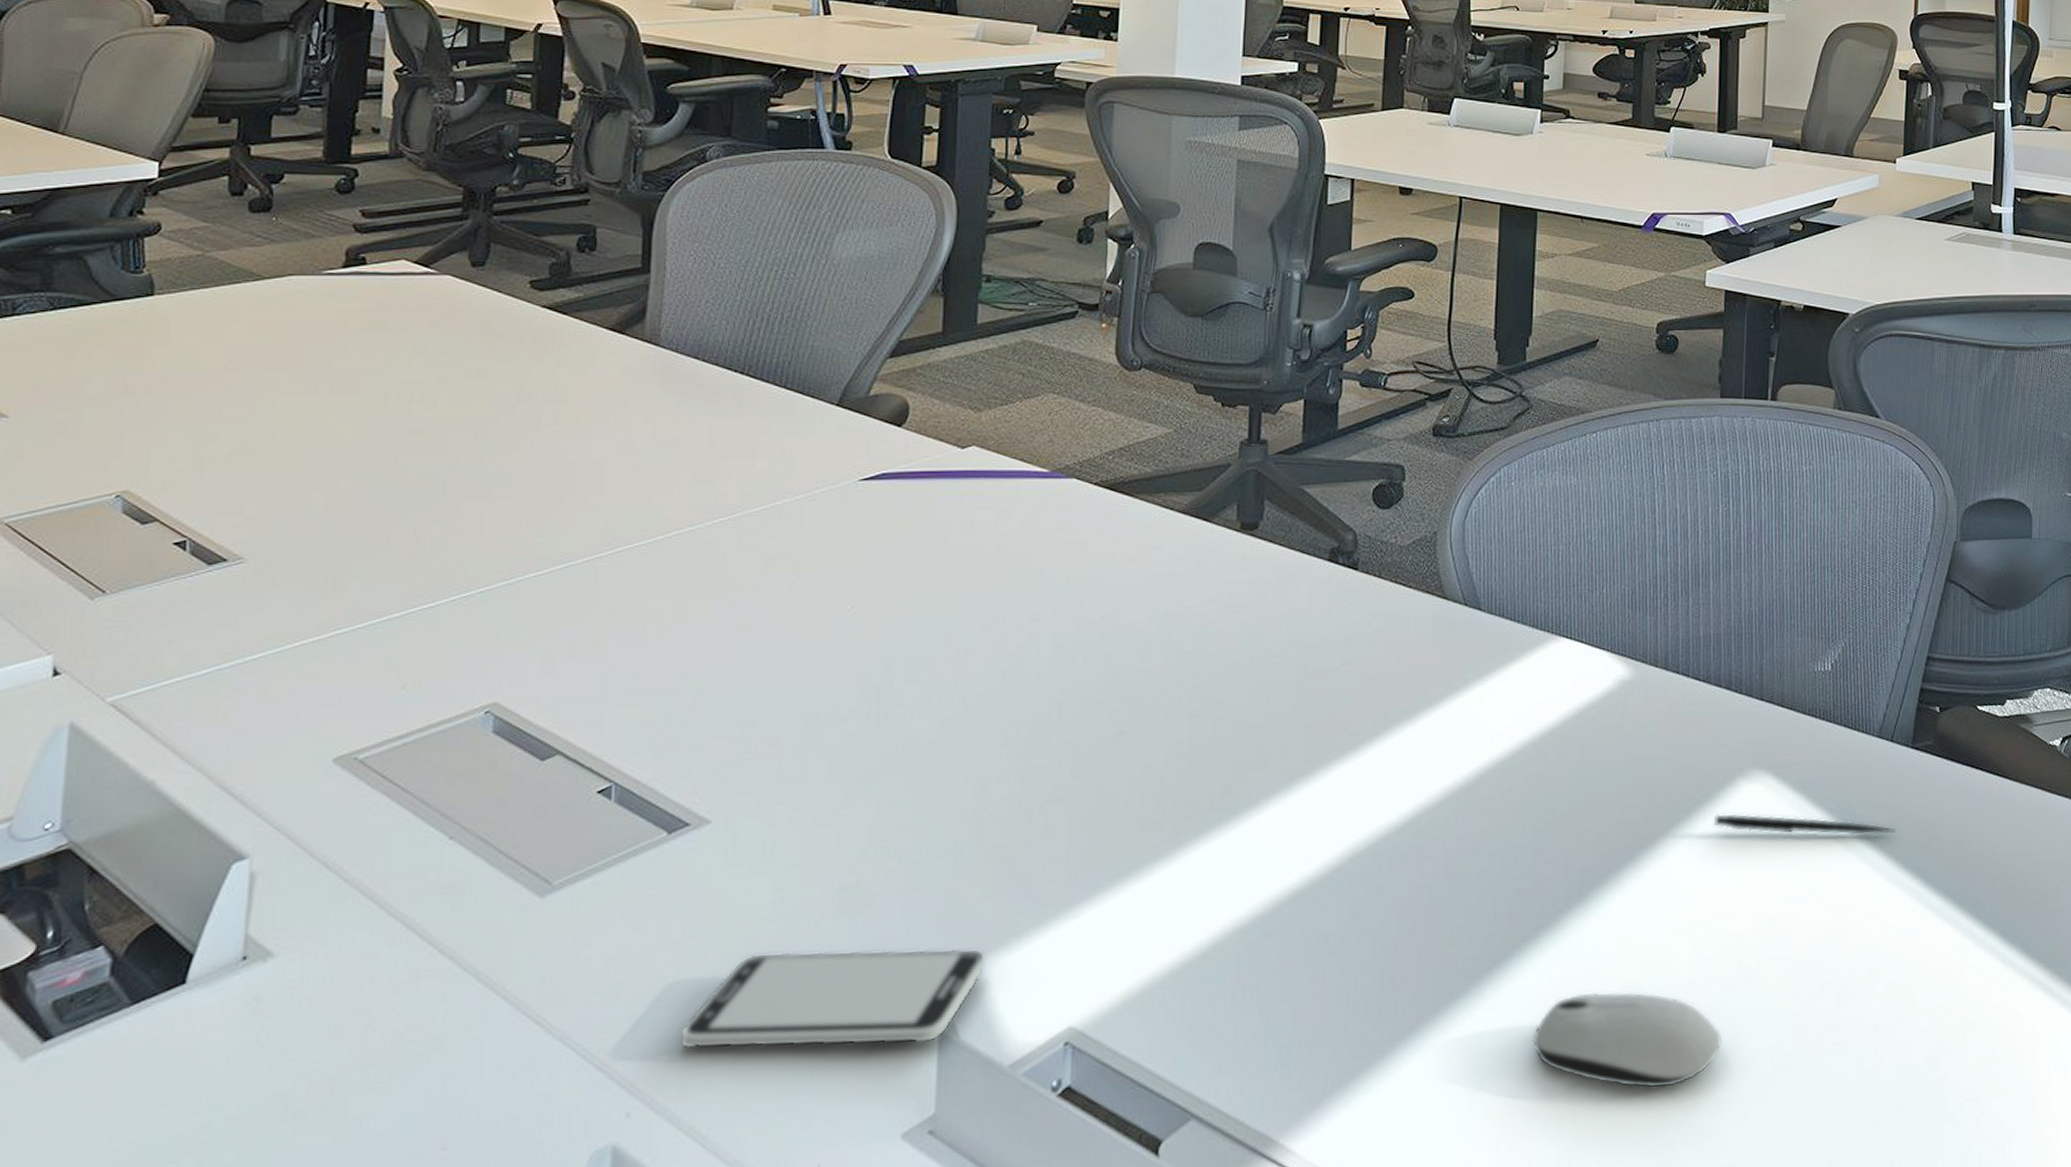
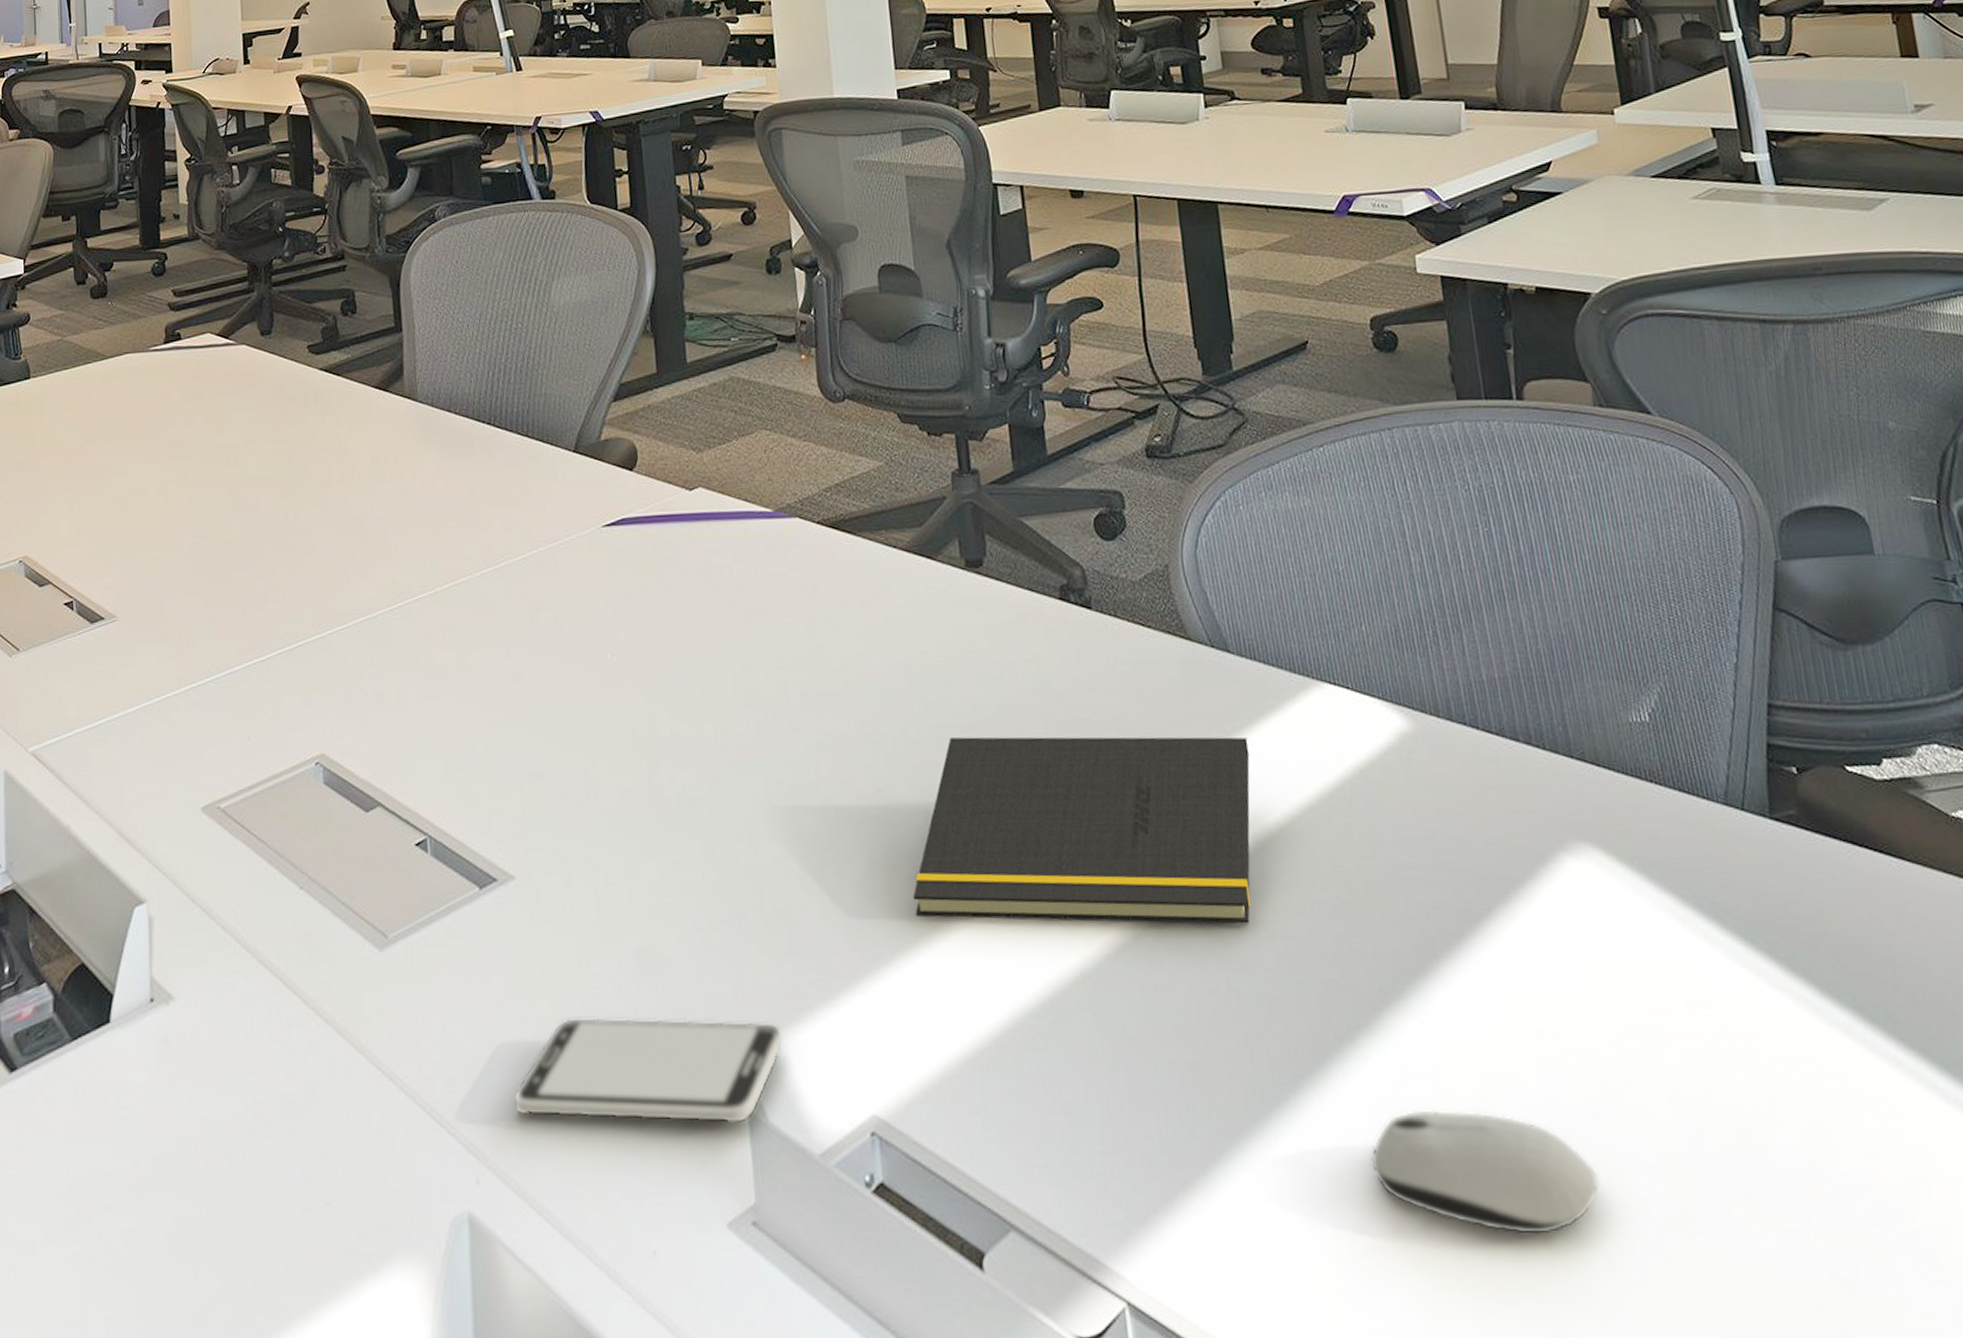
notepad: none [1140,683,1484,847] -> present [913,736,1251,924]
pen: present [1713,813,1896,835] -> none [1538,895,1771,928]

